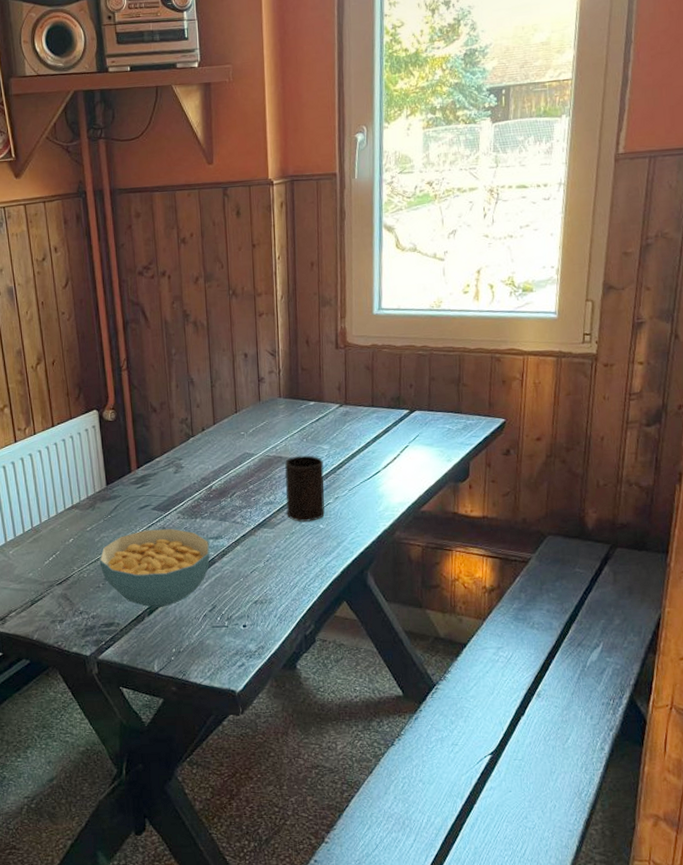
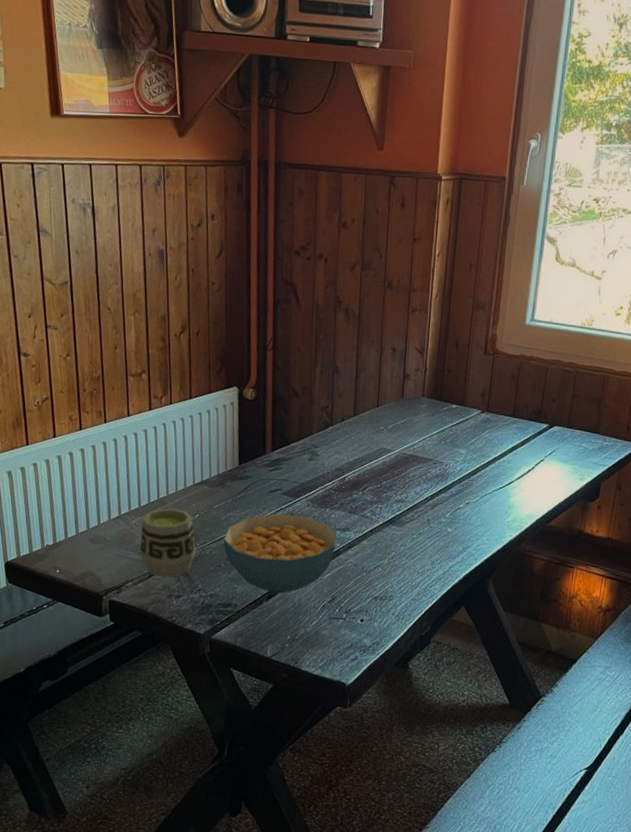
cup: none [19,535,75,604] -> present [140,508,197,578]
cup: present [285,455,325,522] -> none [416,457,459,524]

